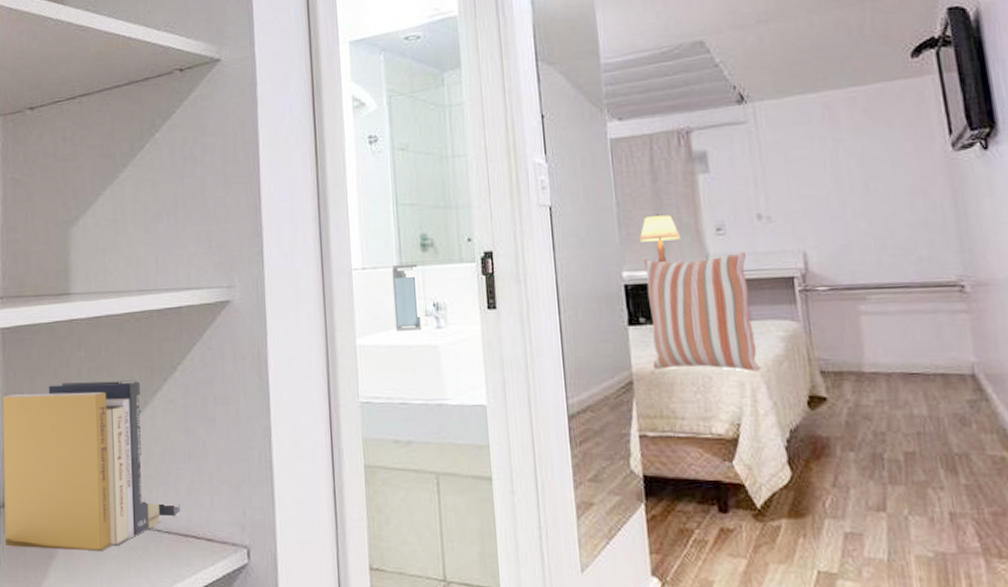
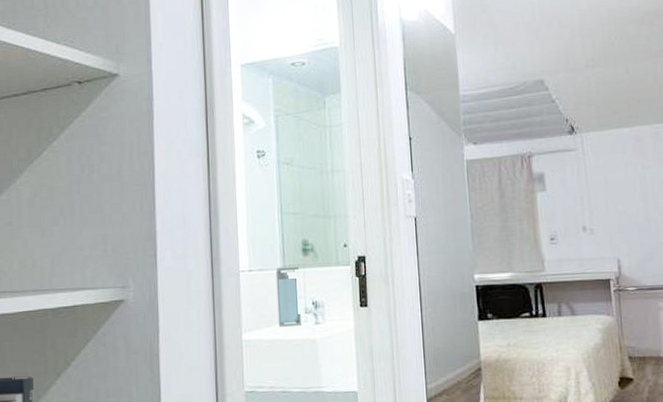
table lamp: present [639,214,681,263] -> none [488,226,522,267]
pillow: present [644,252,761,372] -> none [492,258,583,358]

